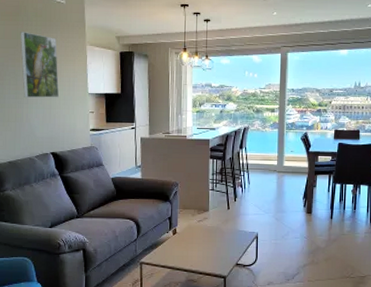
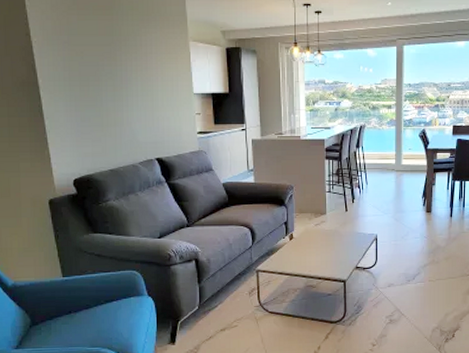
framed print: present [20,32,60,98] -> none [115,27,162,99]

